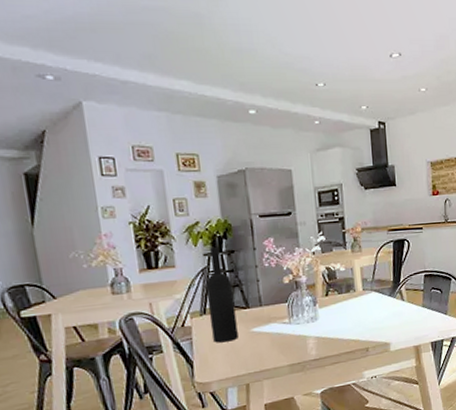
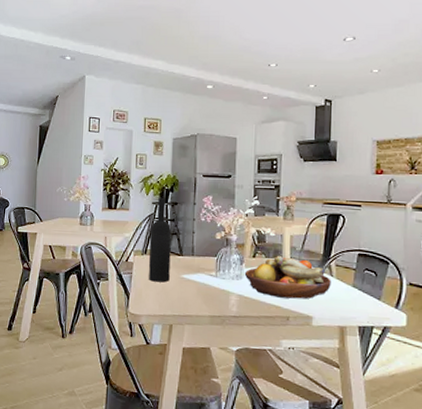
fruit bowl: none [319,289,404,332] -> present [244,255,331,300]

